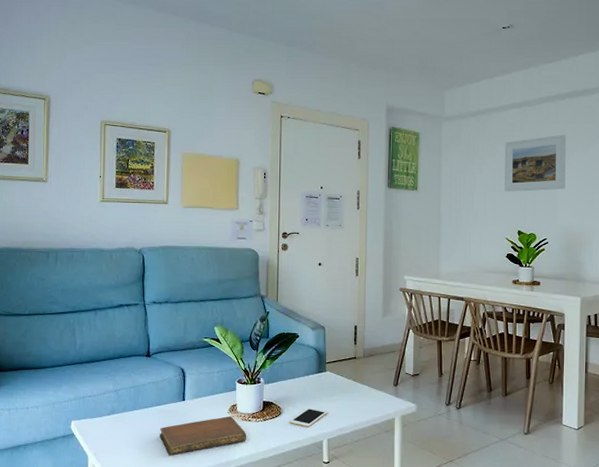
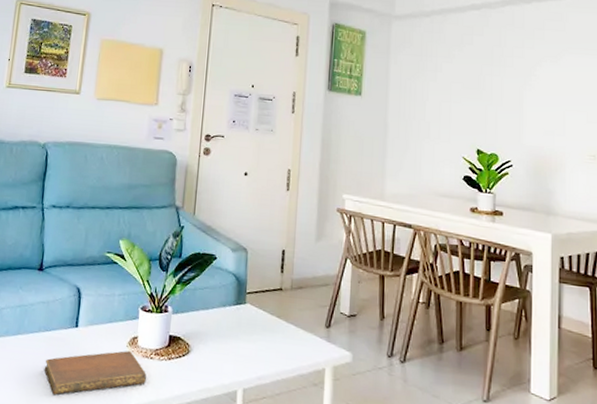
cell phone: present [290,406,328,428] -> none [199,346,246,373]
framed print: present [504,134,566,192] -> none [462,42,533,105]

